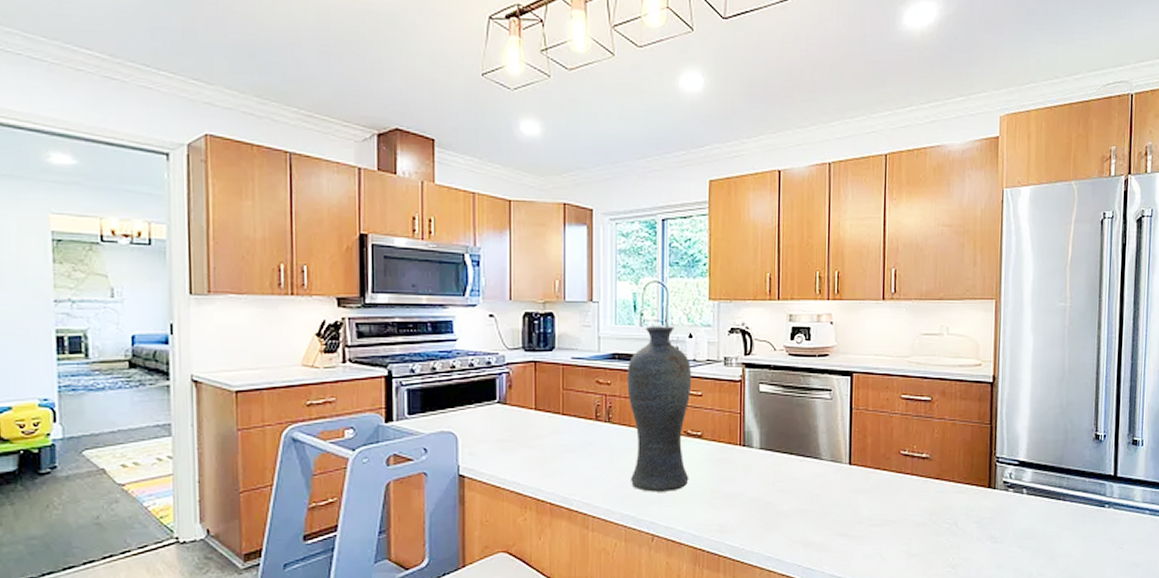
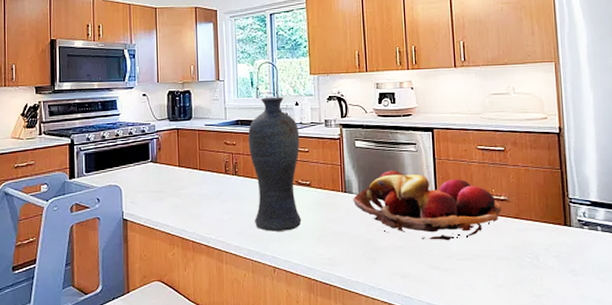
fruit basket: none [752,421,922,504] -> present [353,170,501,241]

